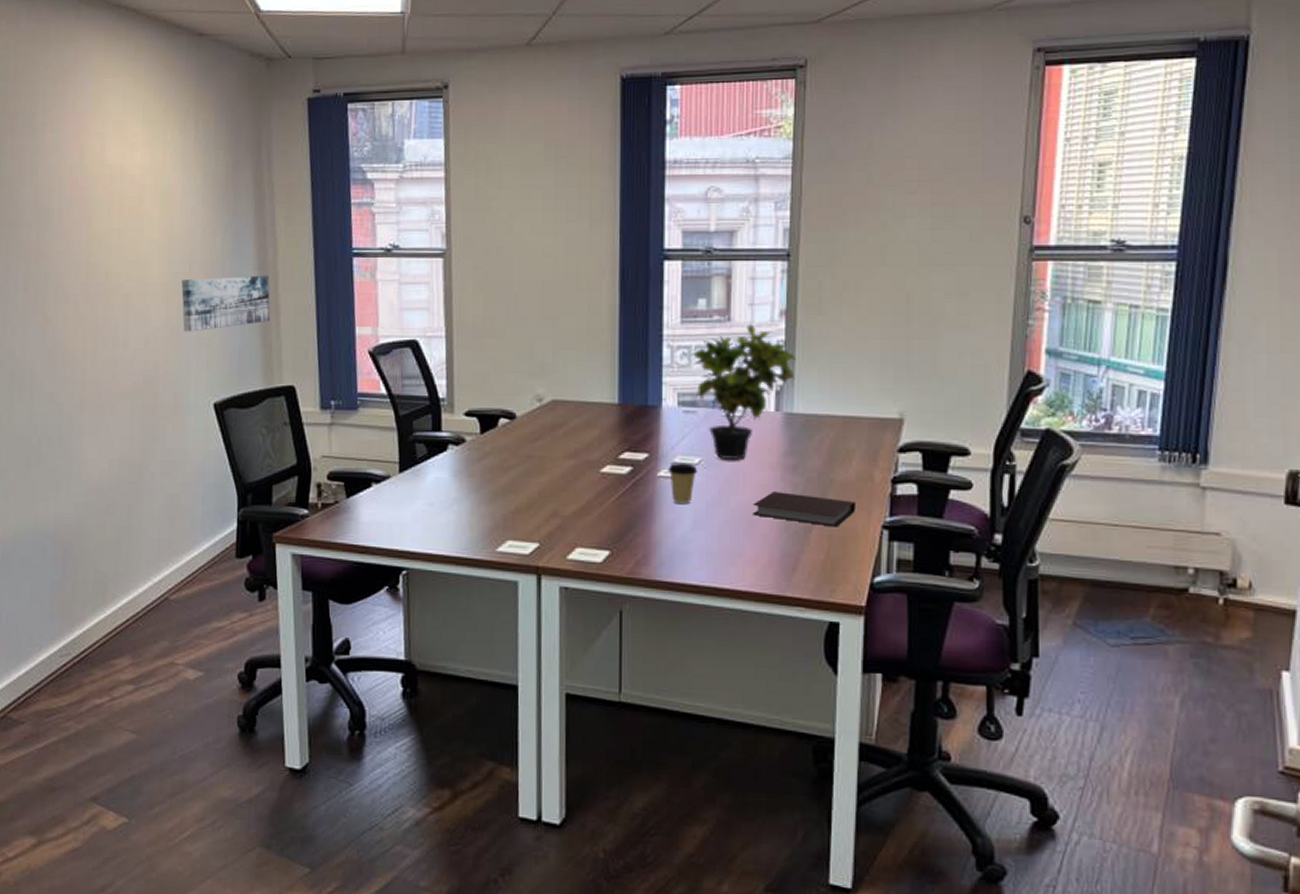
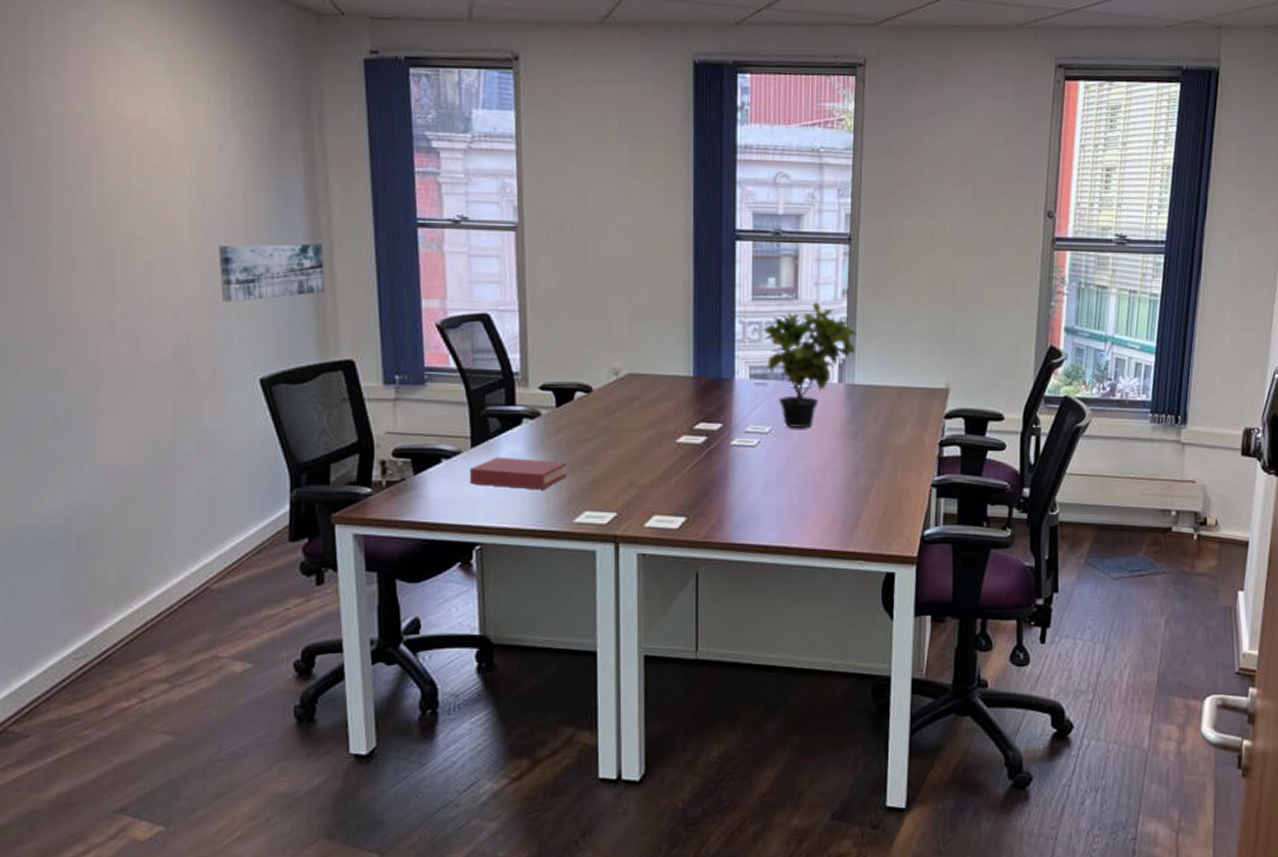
book: none [397,482,490,517] -> present [469,457,567,490]
coffee cup: present [668,463,698,505] -> none [741,432,769,471]
notebook: present [752,492,855,527] -> none [818,457,908,487]

